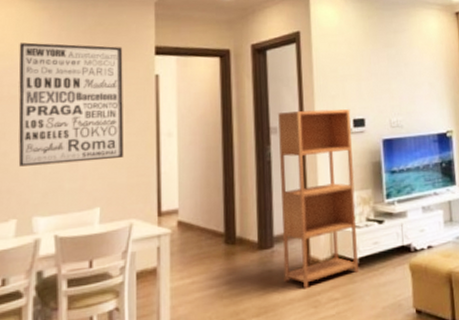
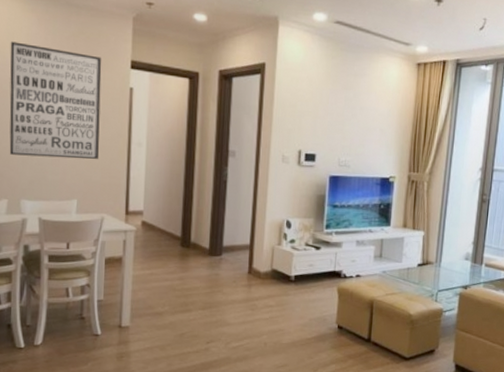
bookcase: present [277,109,358,289] -> none [228,138,304,294]

